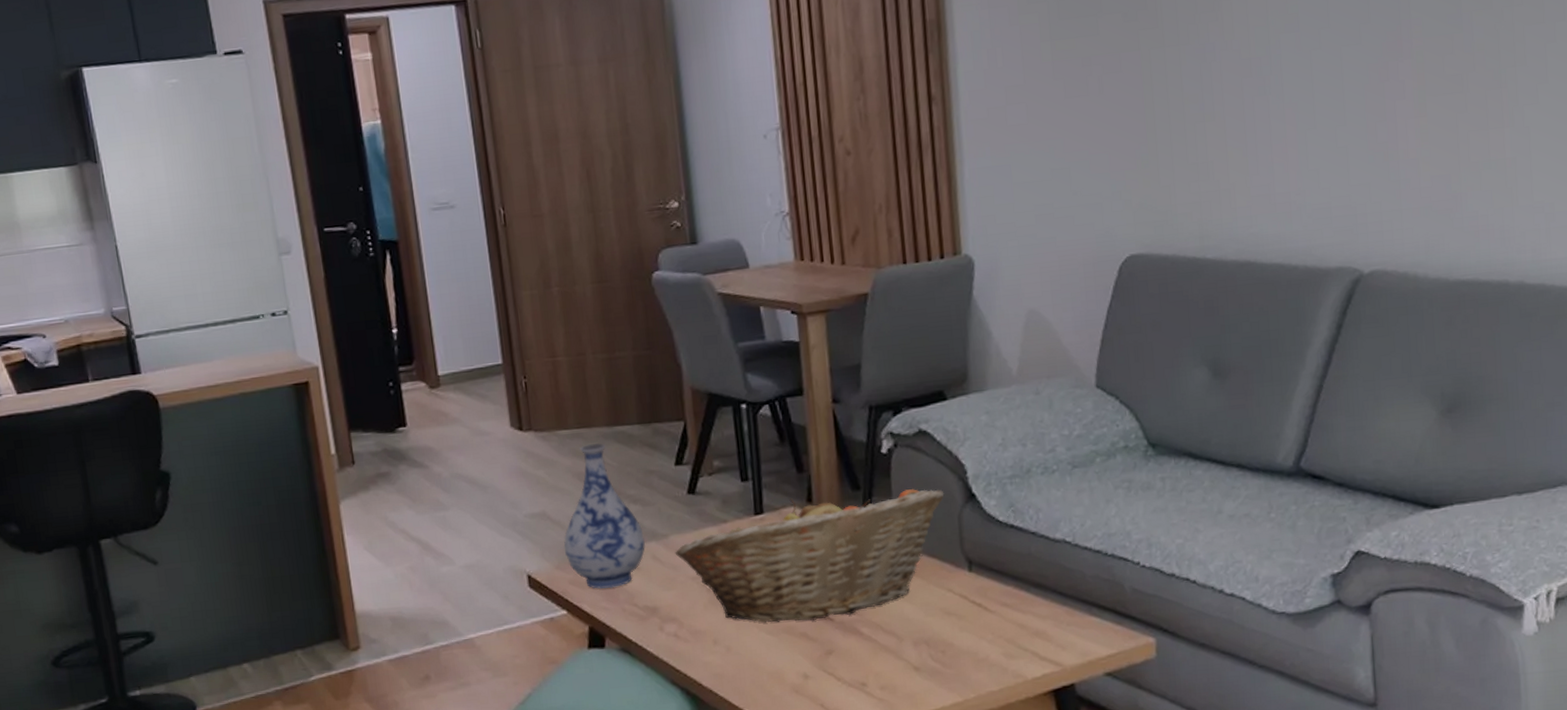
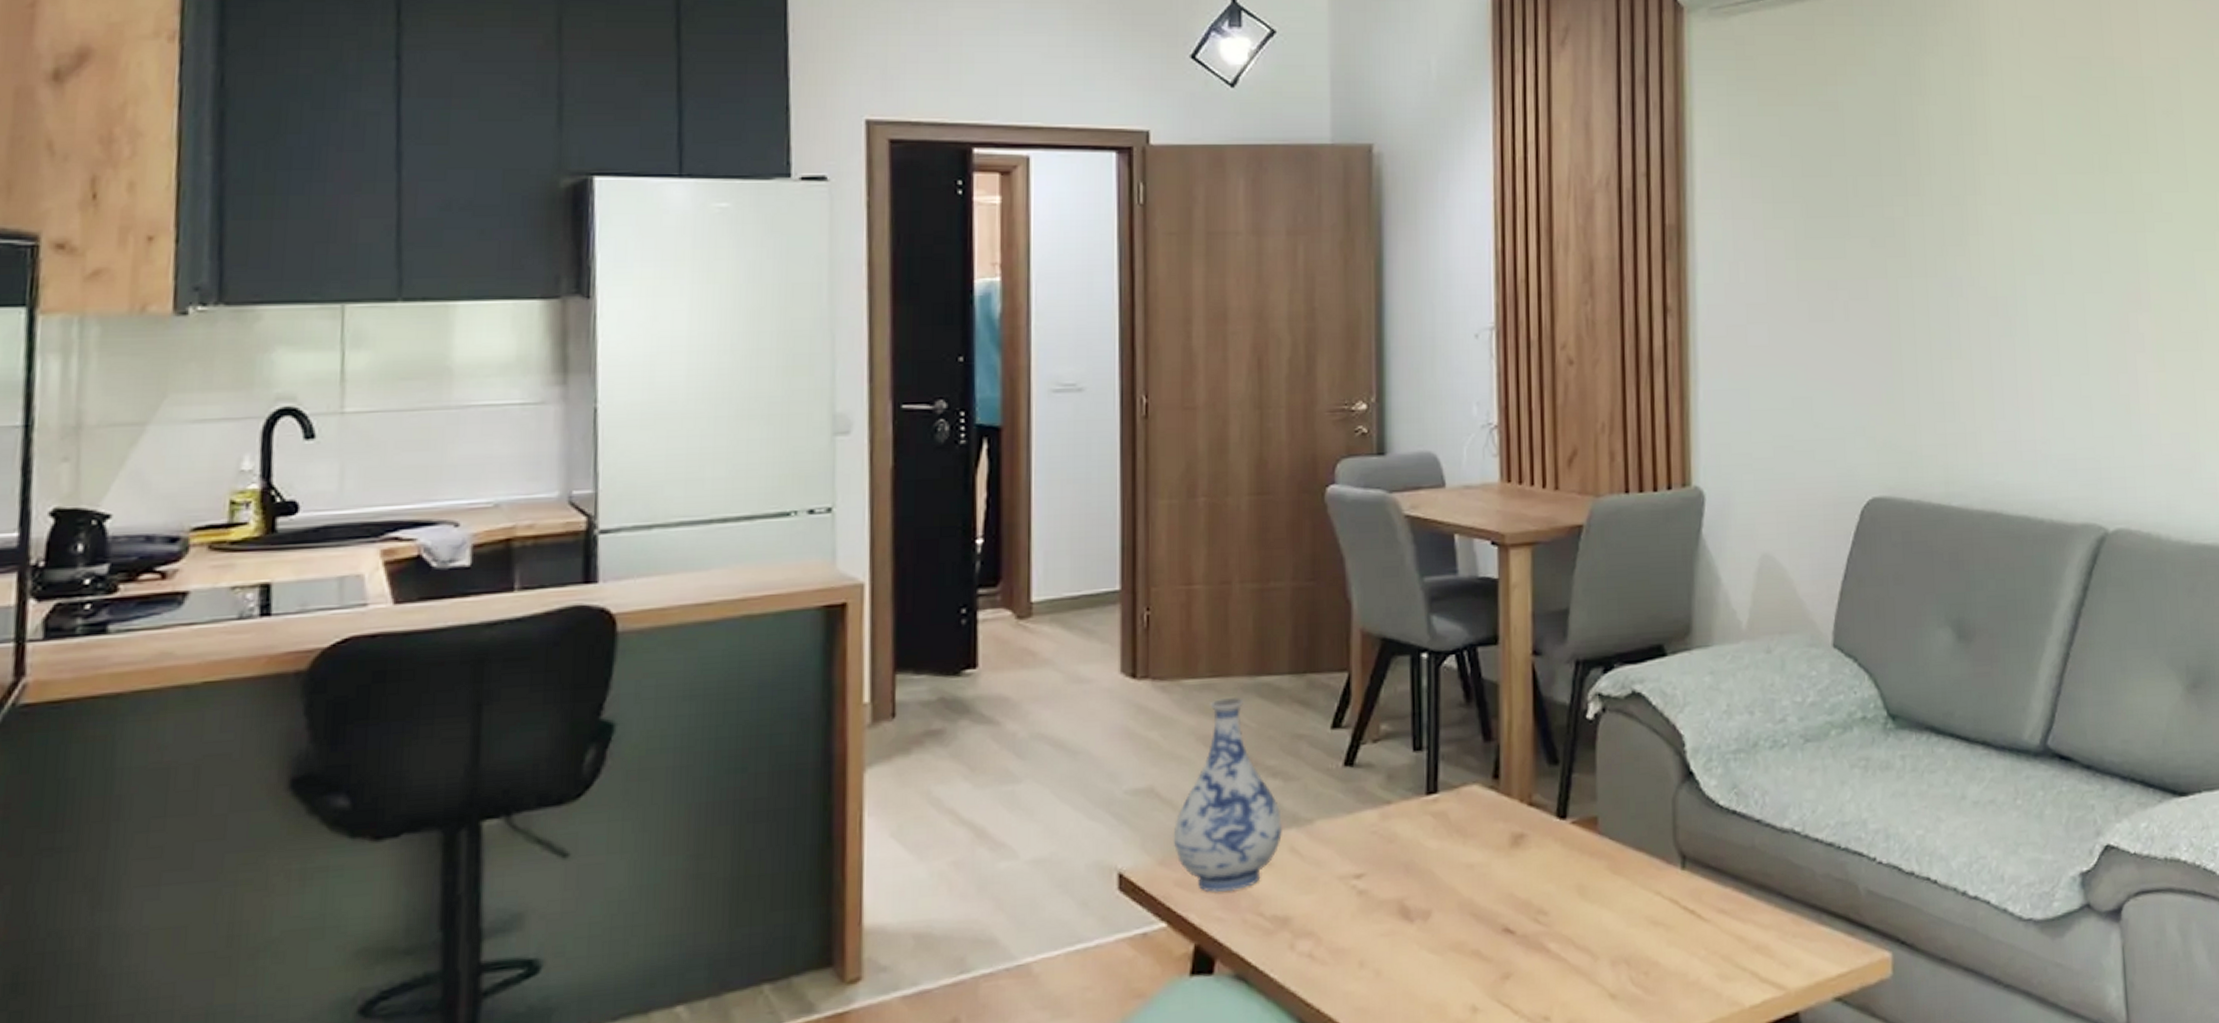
fruit basket: present [675,489,944,623] -> none [1320,764,1658,938]

